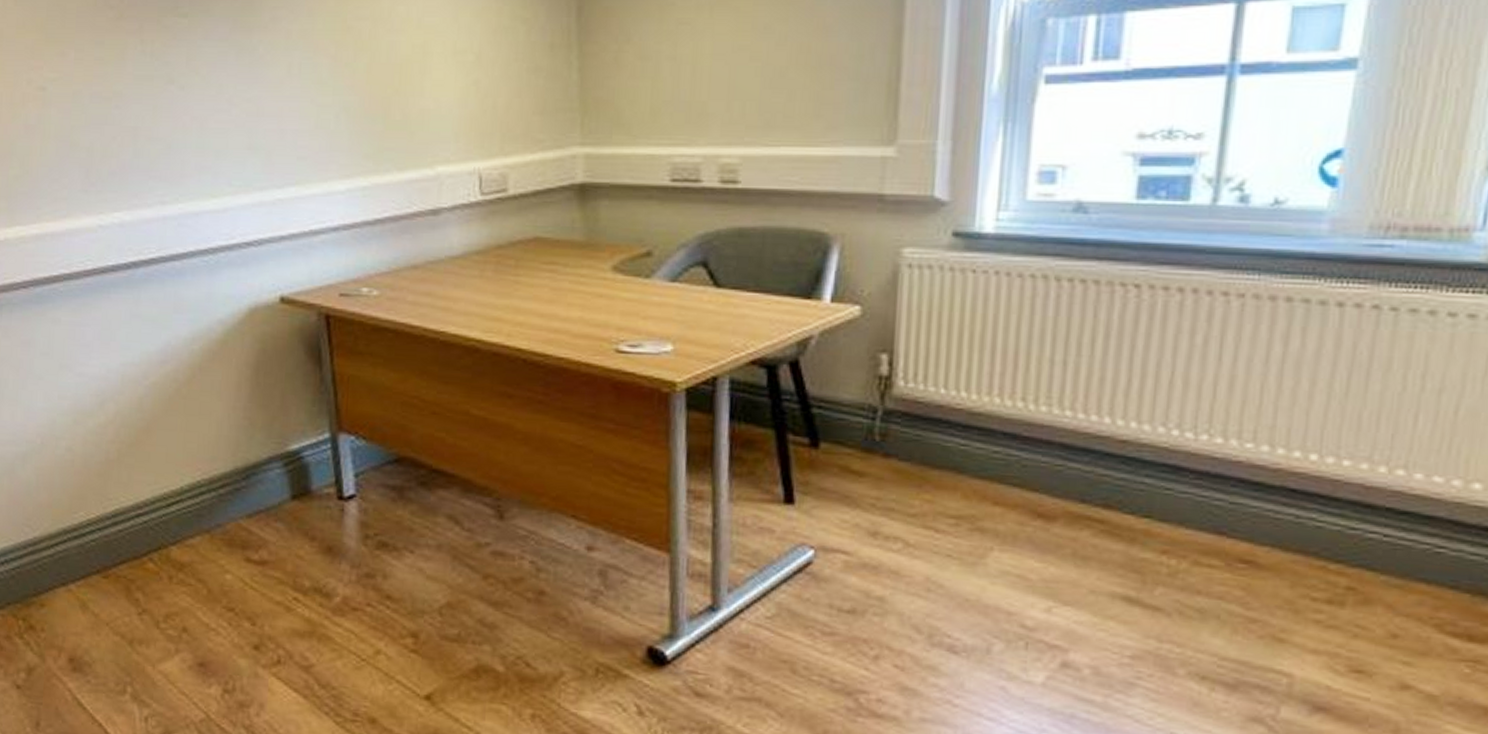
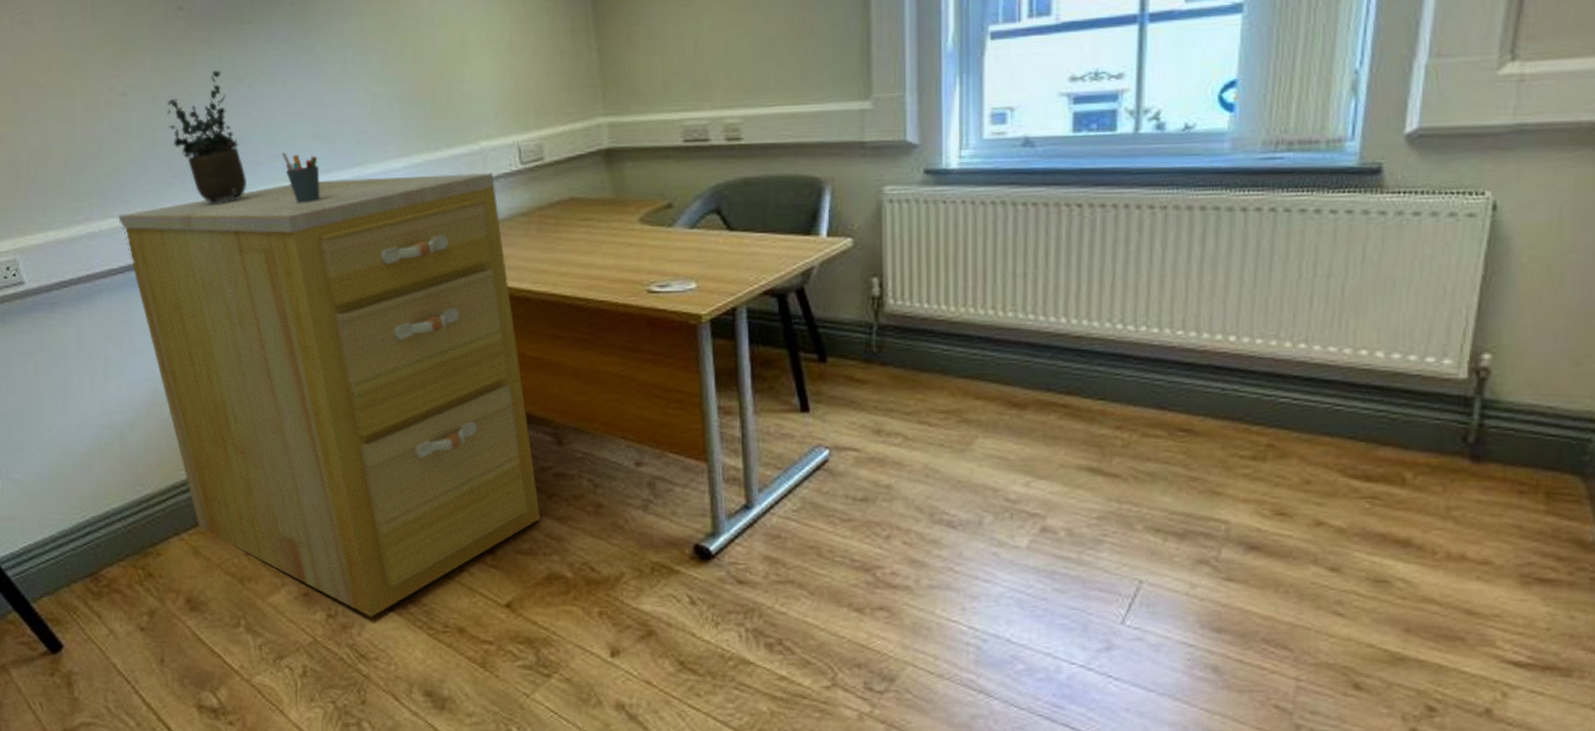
filing cabinet: none [26,199,473,697] -> present [118,172,540,617]
potted plant: none [89,68,170,218] -> present [167,70,246,205]
pen holder: none [211,165,253,224] -> present [281,152,320,204]

